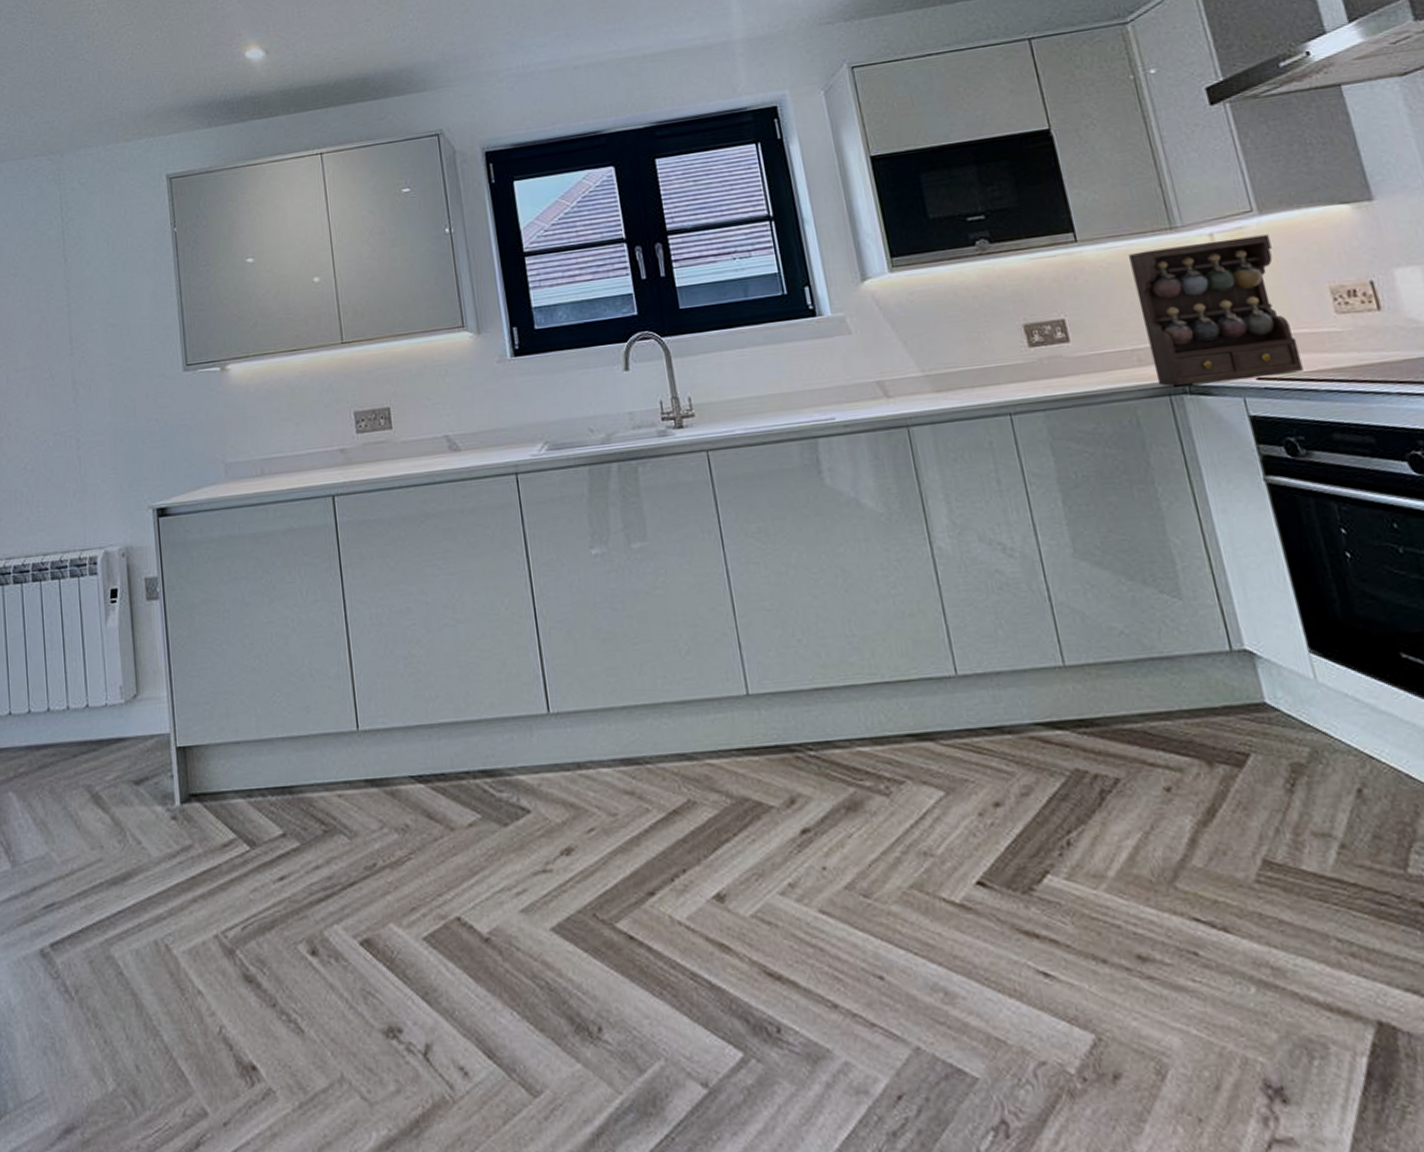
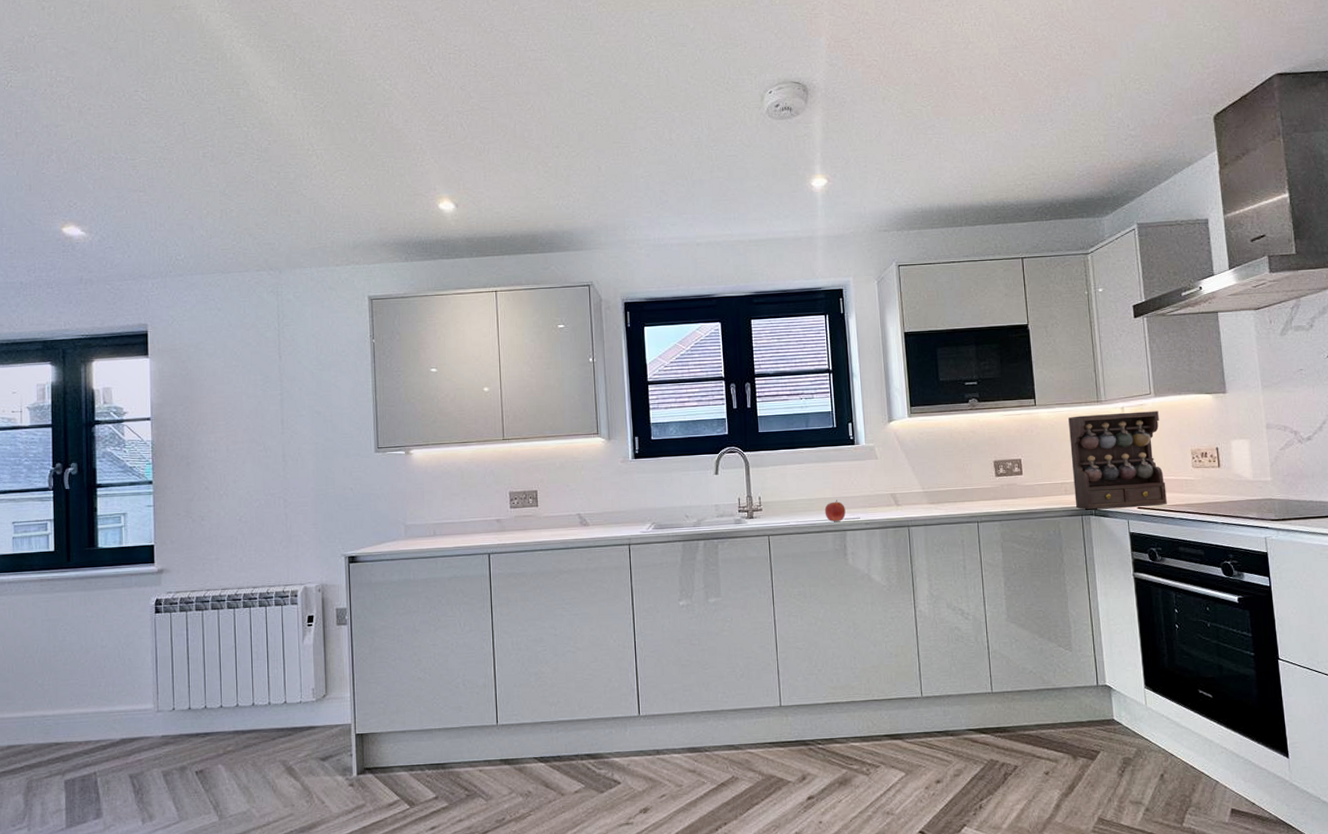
fruit: none [782,394,814,426] -> present [824,499,846,522]

